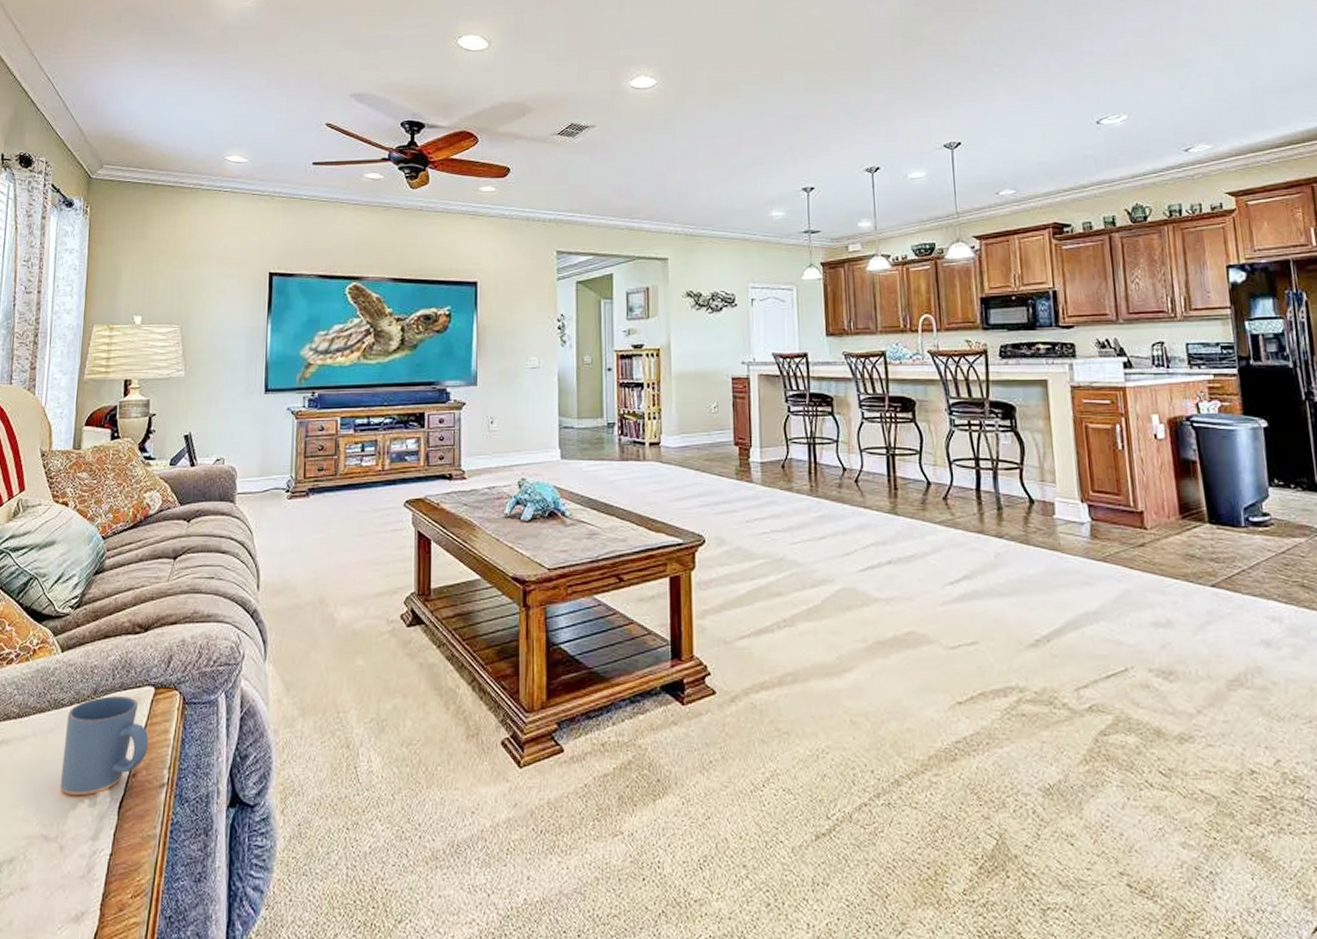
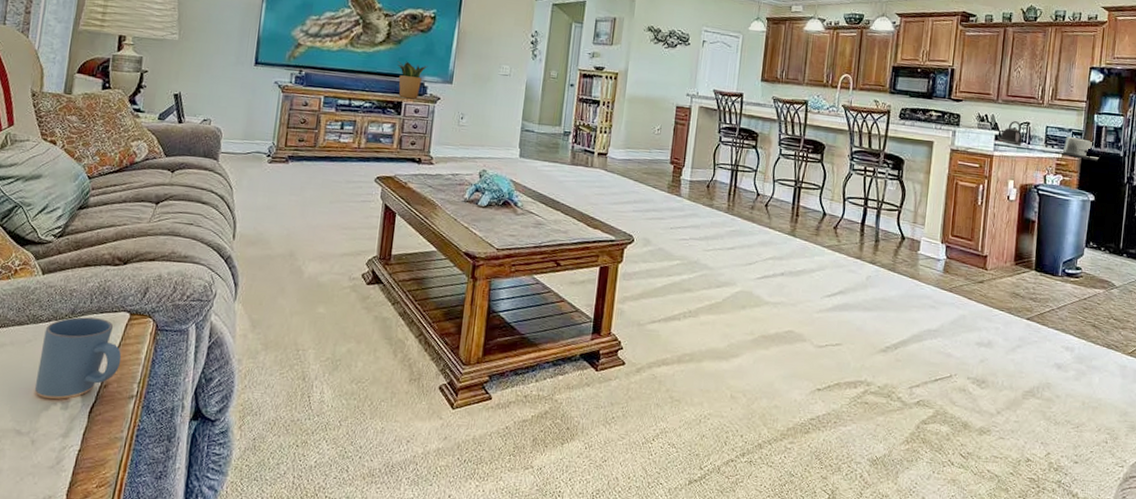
potted plant: none [414,367,449,408] -> present [397,61,428,100]
kettle: none [1128,342,1159,372] -> present [998,121,1023,146]
toaster: none [1212,351,1262,379] -> present [1062,136,1099,162]

